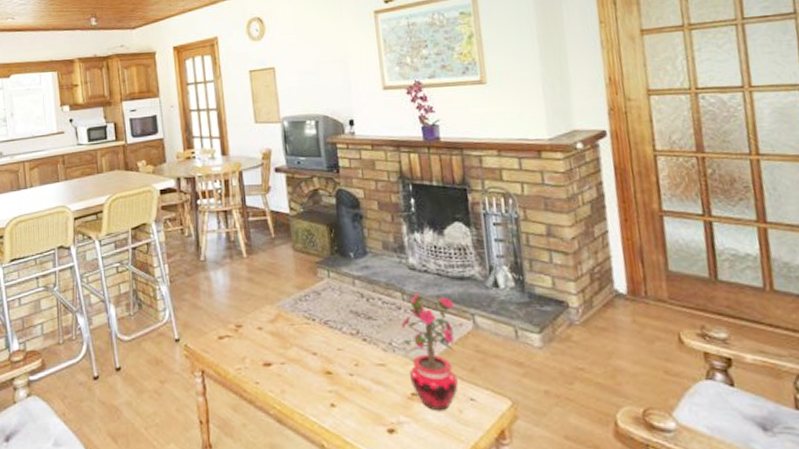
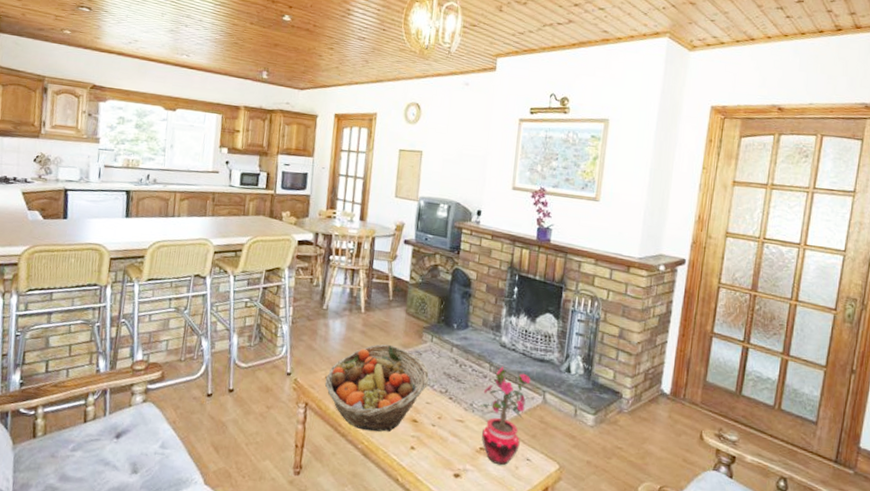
fruit basket: none [218,288,336,393] -> present [324,344,430,432]

